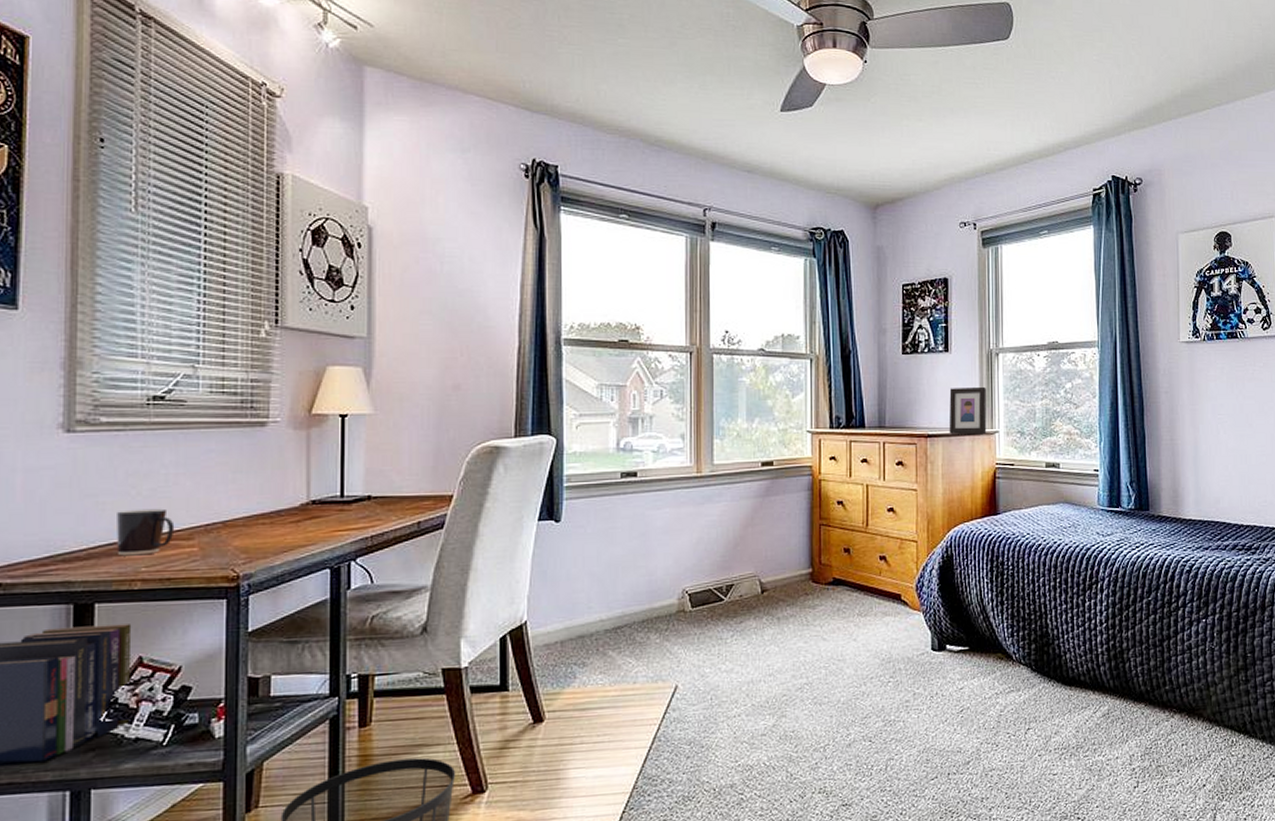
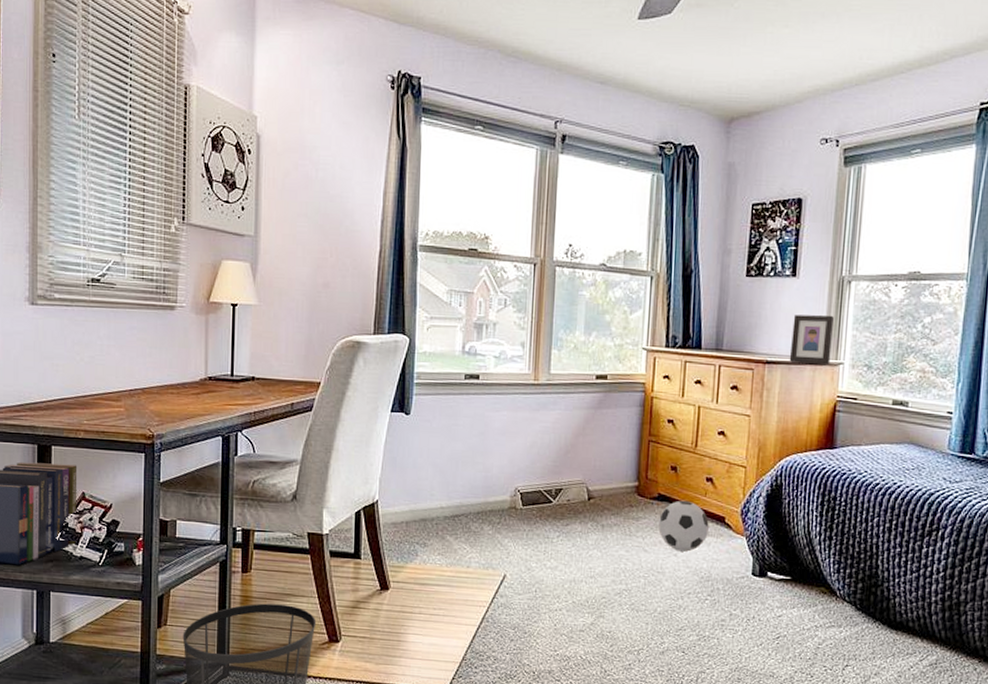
mug: present [116,508,175,556] -> none [66,372,108,411]
soccer ball: none [836,582,886,635] -> present [658,500,709,552]

